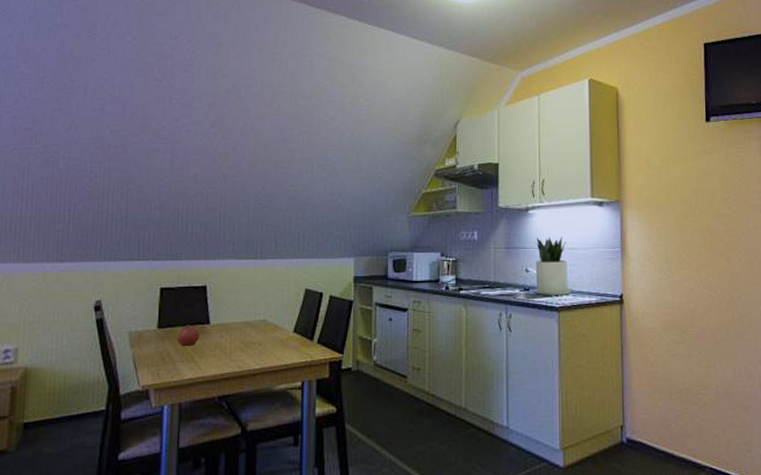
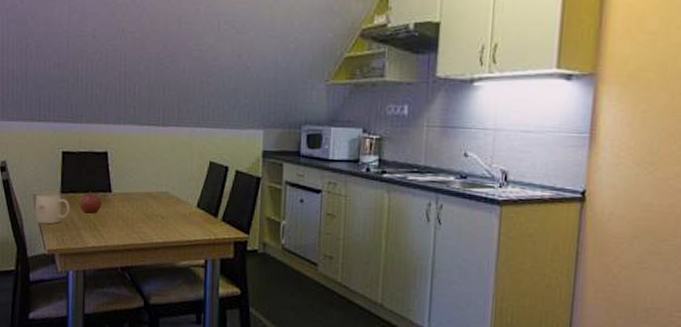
mug: none [129,328,166,360] -> present [34,193,69,225]
planter: present [533,237,573,296] -> none [471,116,521,187]

